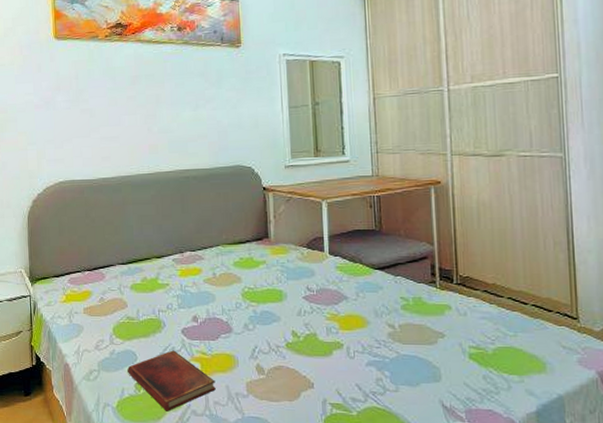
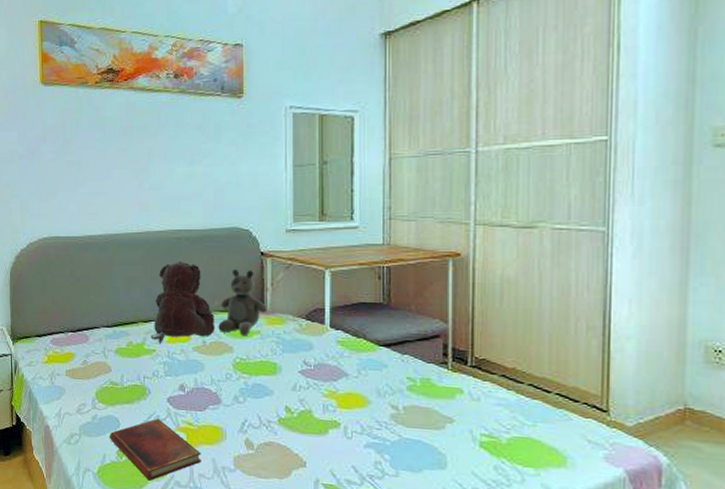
teddy bear: none [163,198,224,278] -> present [150,261,215,344]
stuffed animal: none [227,203,271,267] -> present [218,268,267,336]

